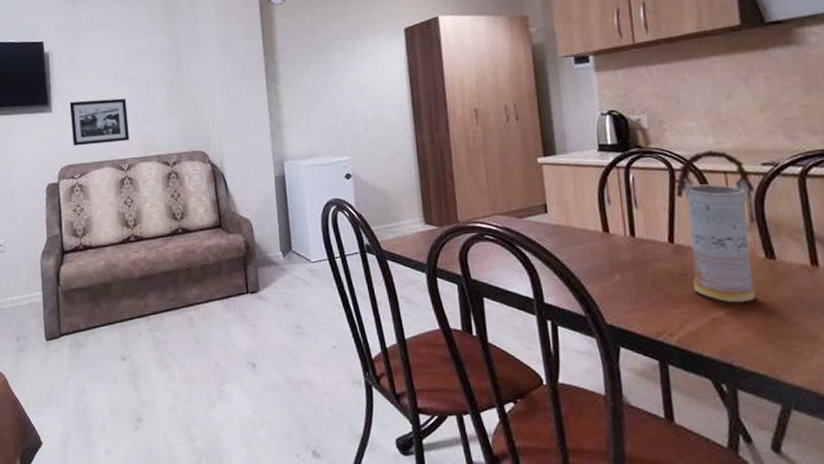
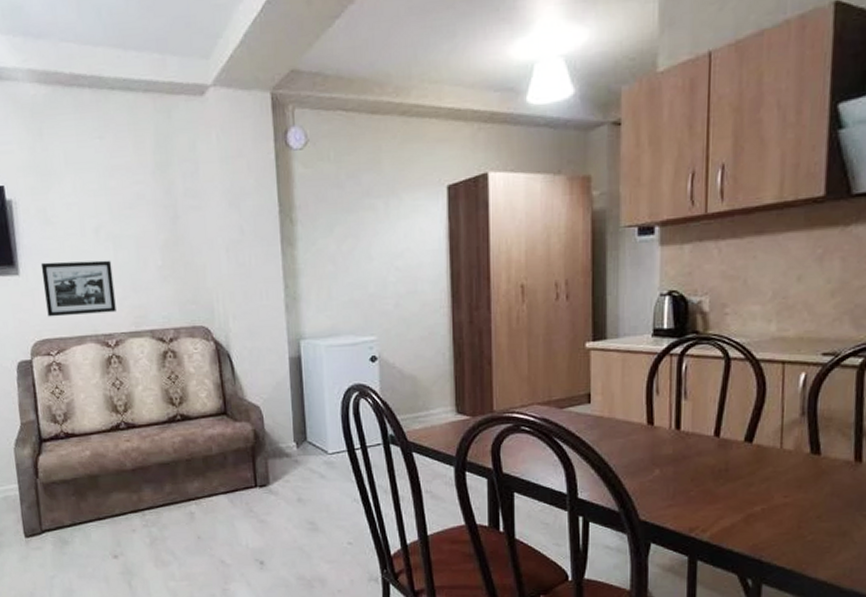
vase: present [673,150,756,303] -> none [728,338,811,499]

